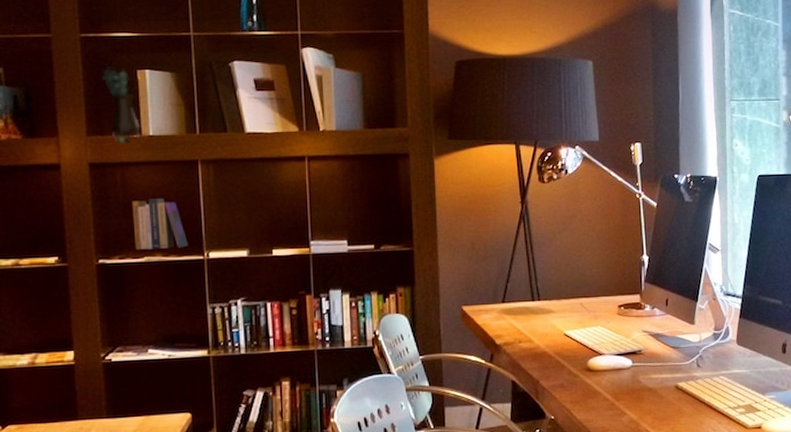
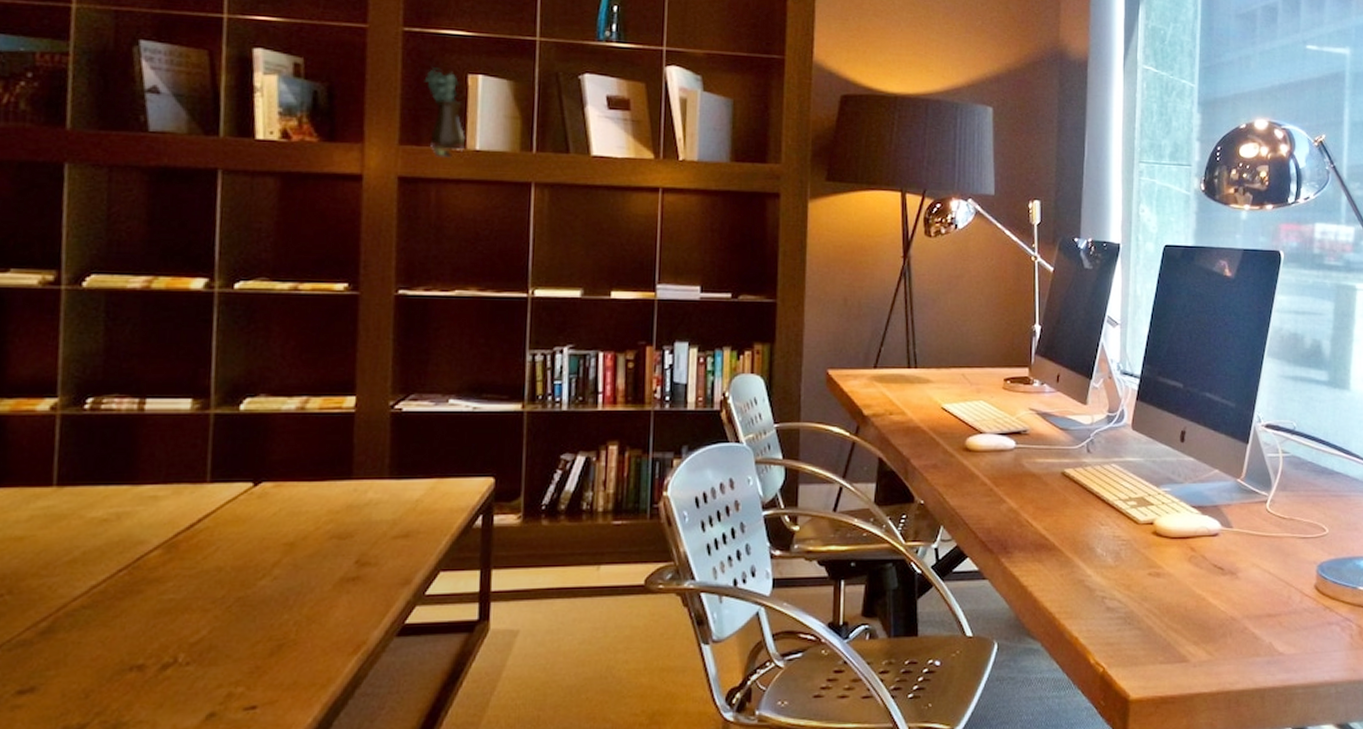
books: present [132,198,188,250] -> none [445,223,511,283]

